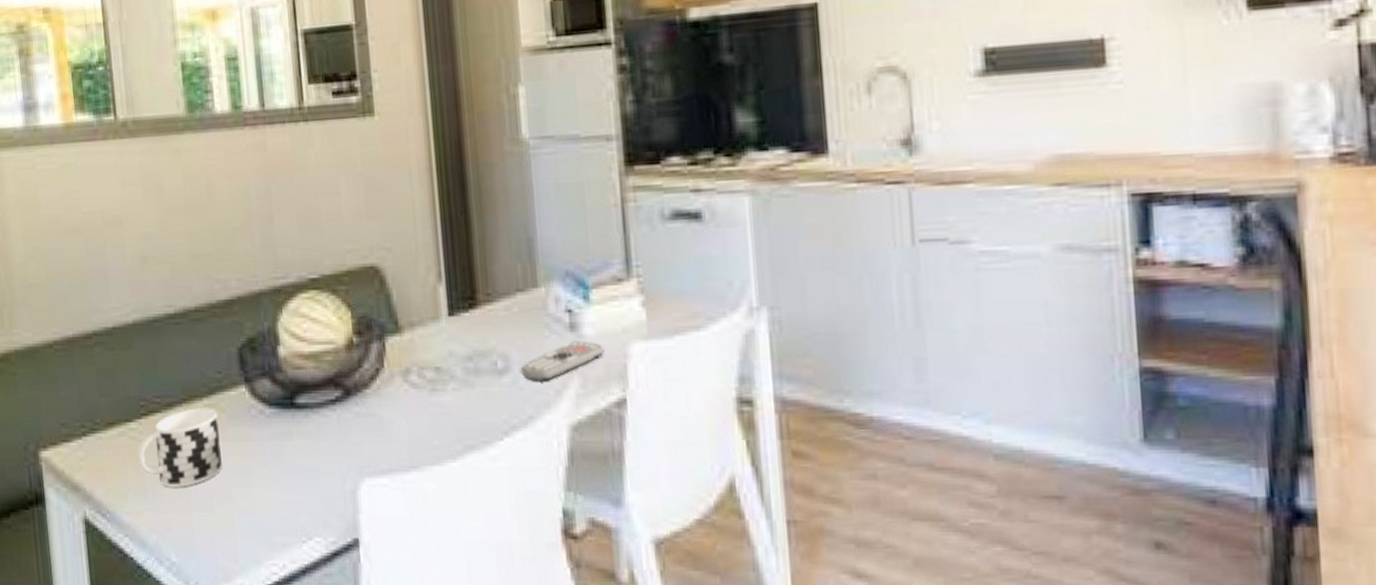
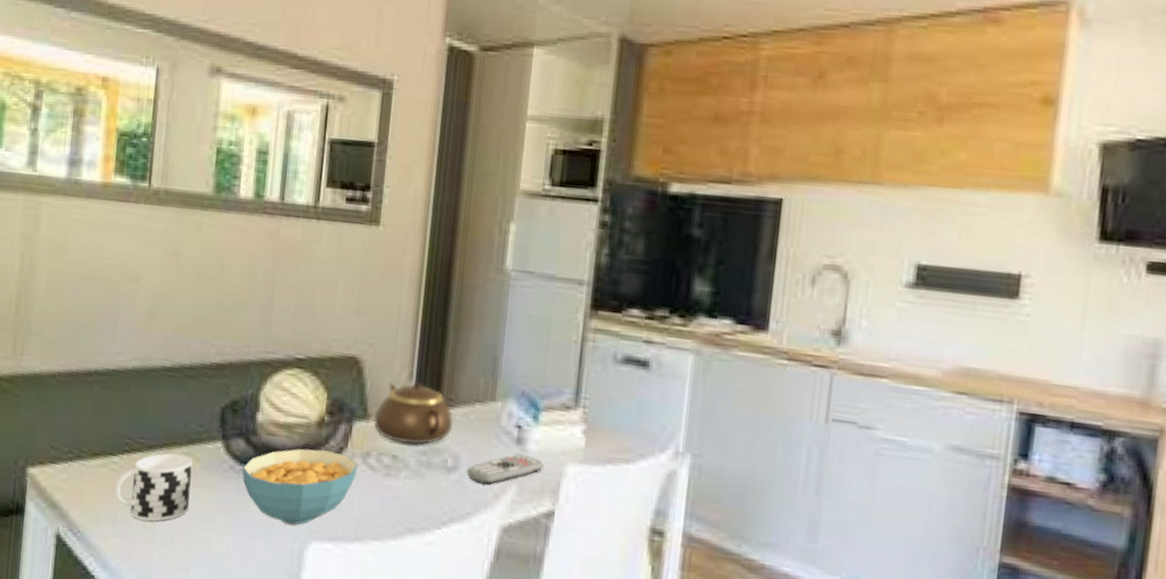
cereal bowl: none [273,375,400,464] -> present [242,448,358,525]
teapot: none [407,281,496,352] -> present [373,382,453,445]

